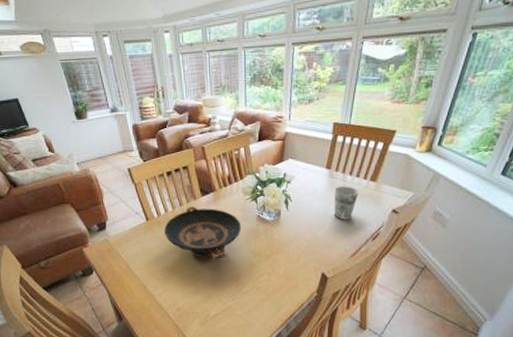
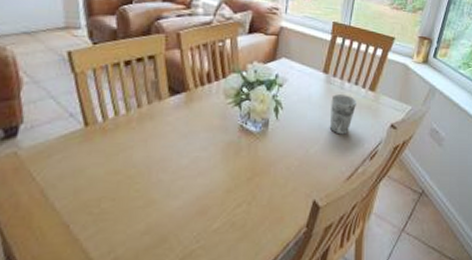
decorative bowl: present [164,206,242,259] -> none [109,109,219,183]

